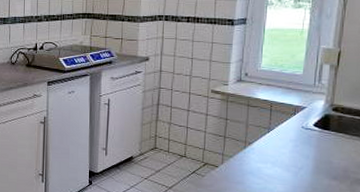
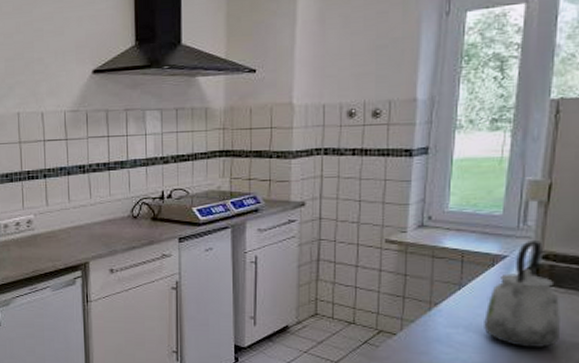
kettle: none [287,95,346,182] -> present [484,239,561,347]

